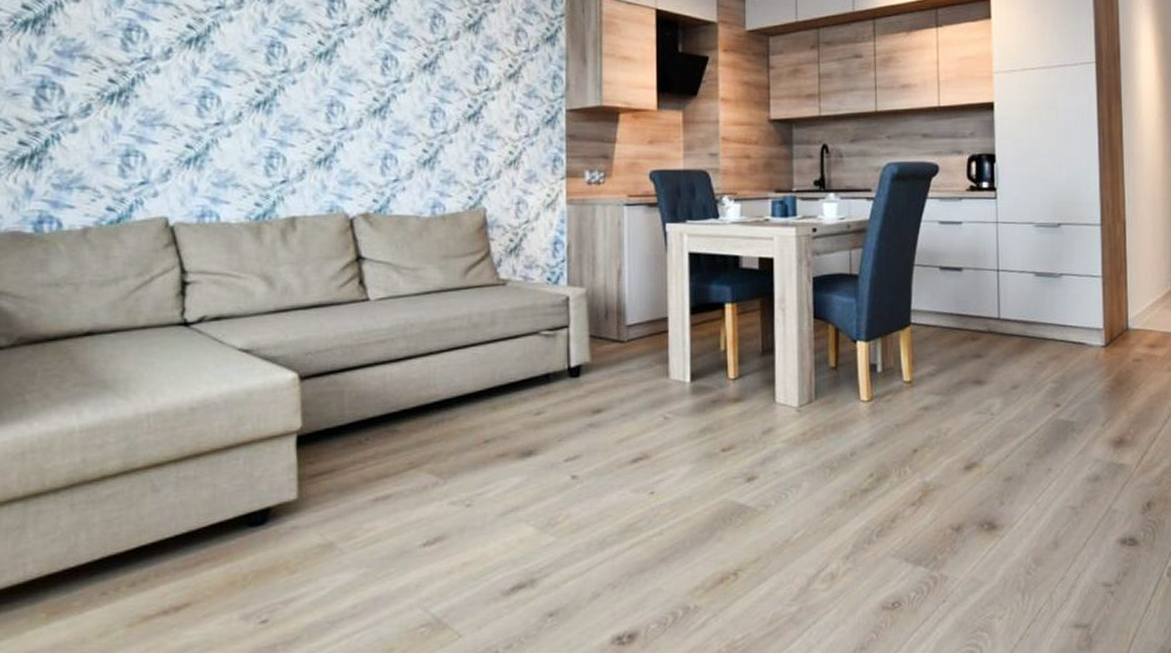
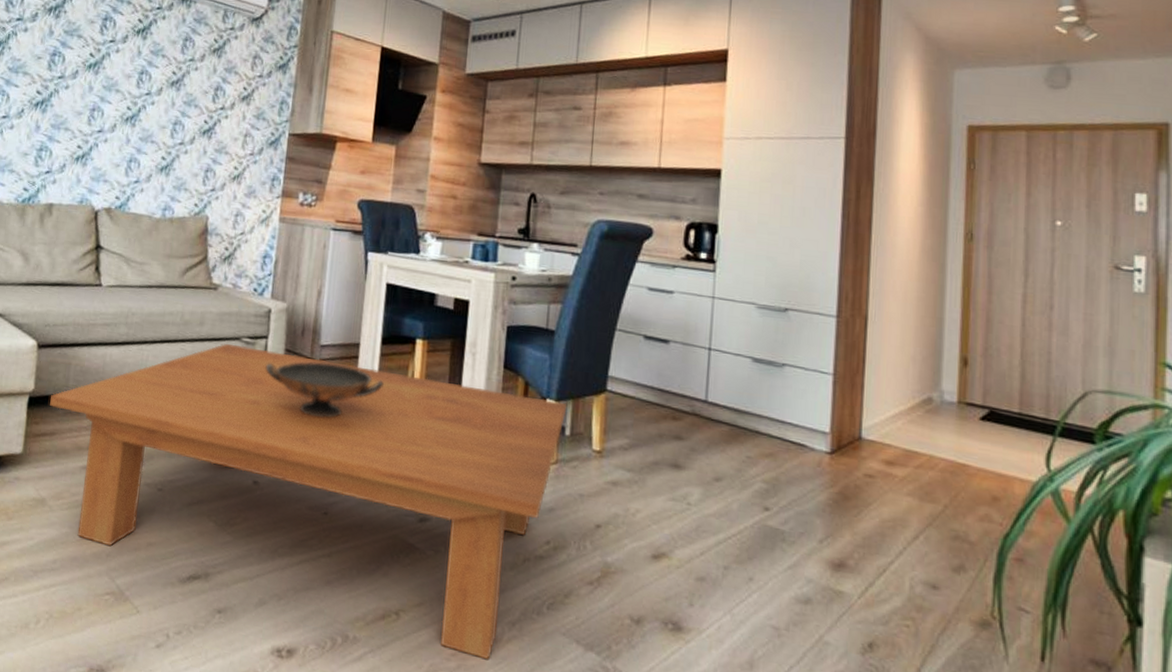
coffee table: none [324,339,876,597] -> present [50,343,566,660]
decorative bowl: none [570,342,697,399] -> present [265,362,384,418]

